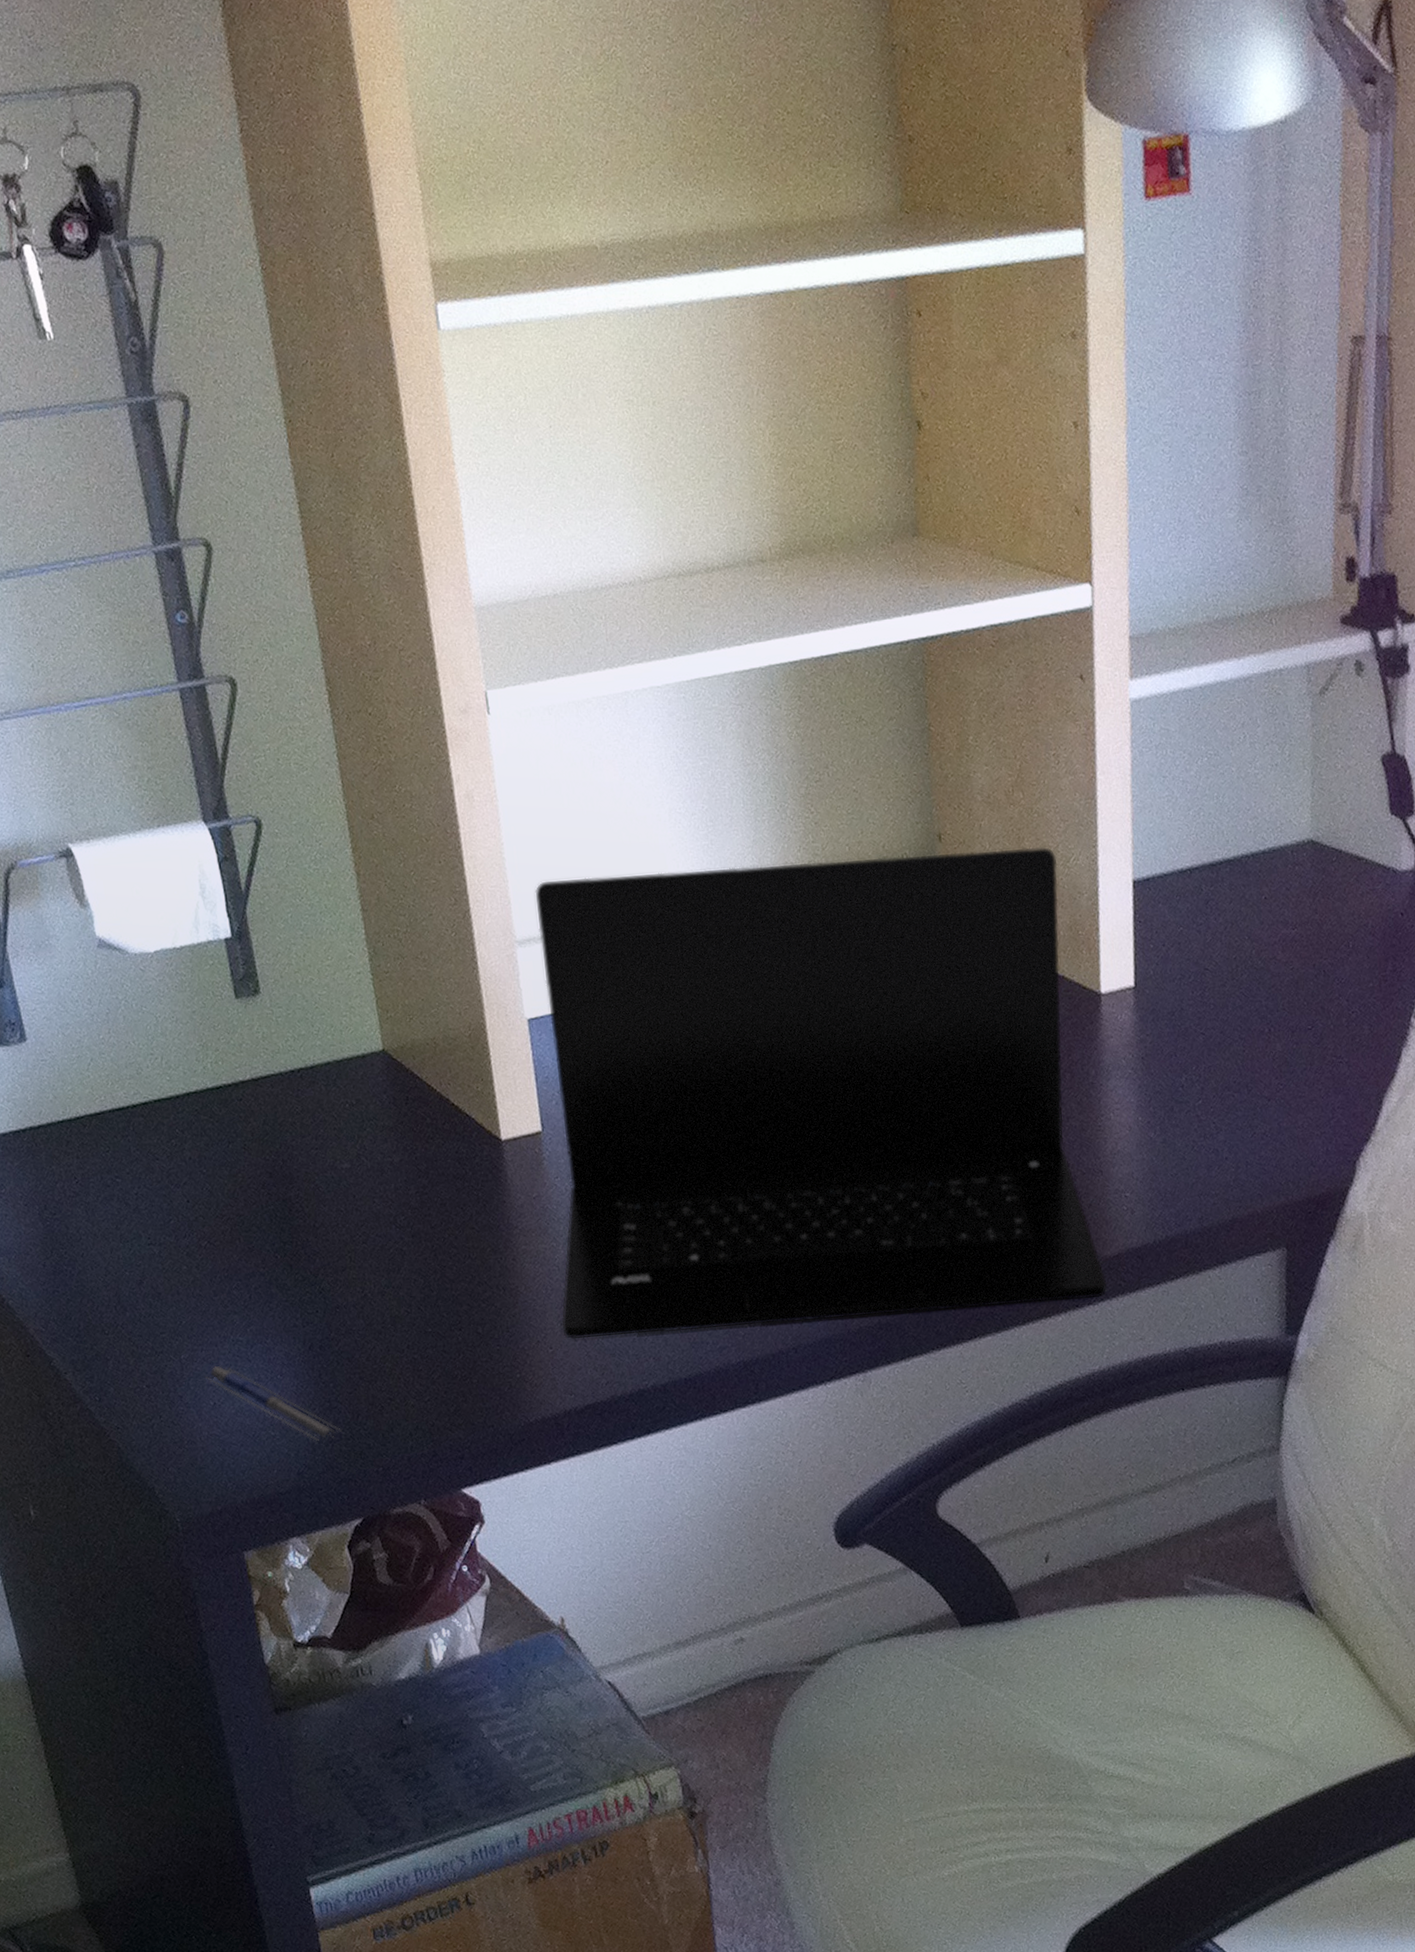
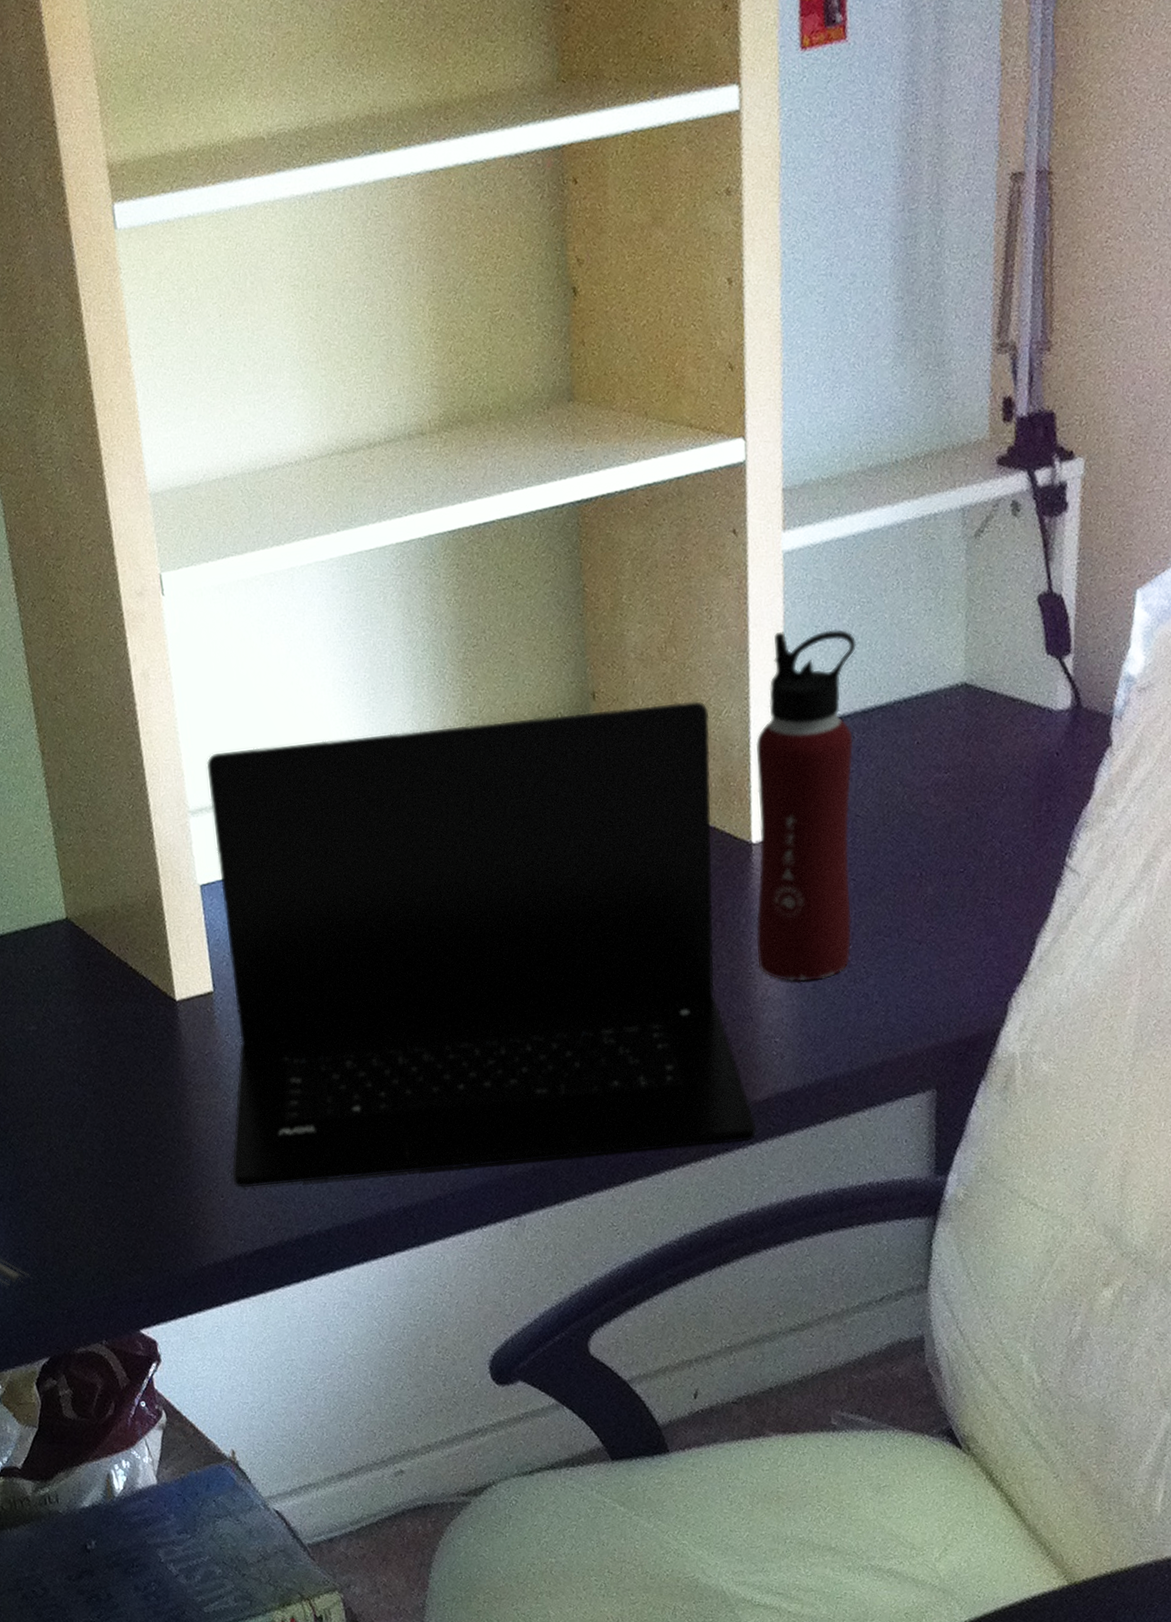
water bottle: none [1104,779,1205,1136] -> present [755,629,857,982]

